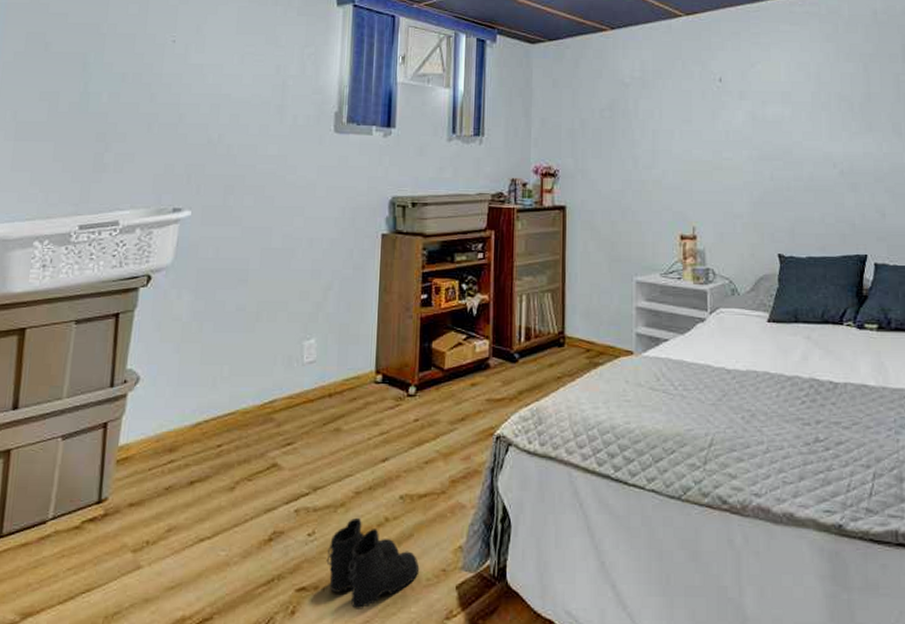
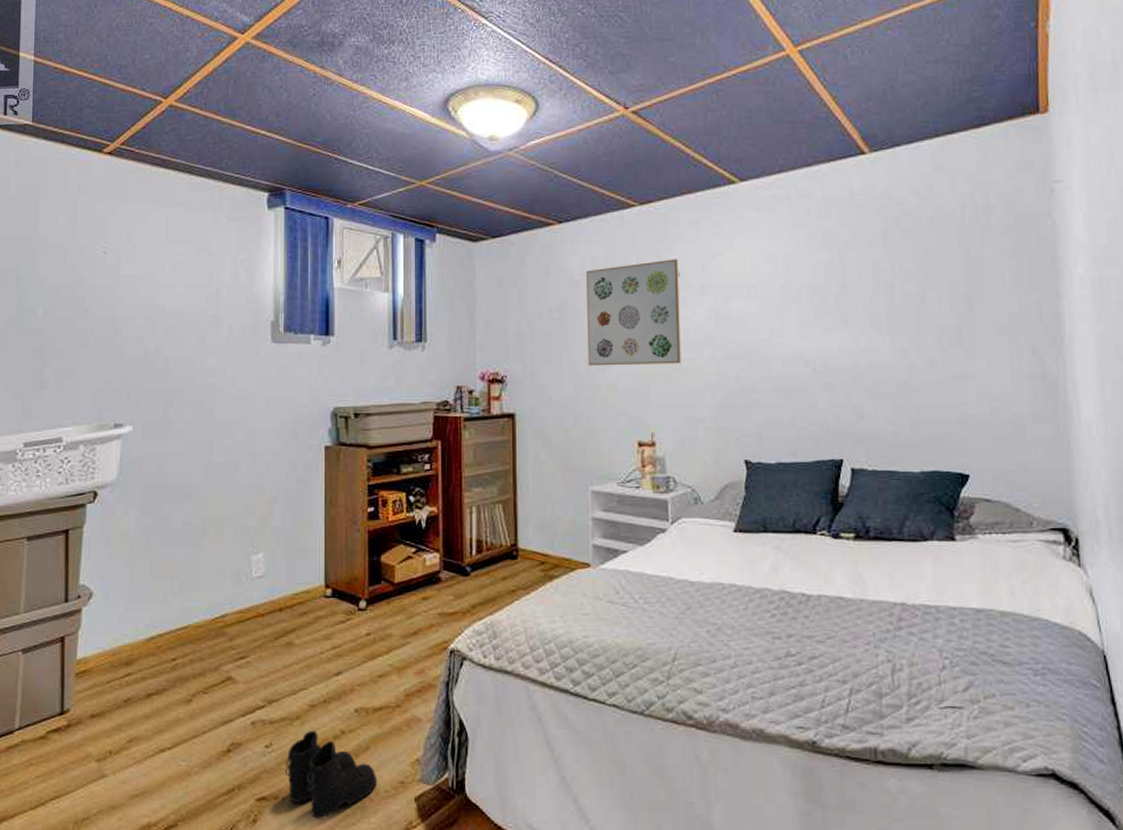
wall art: none [636,66,721,163] -> present [586,259,681,366]

